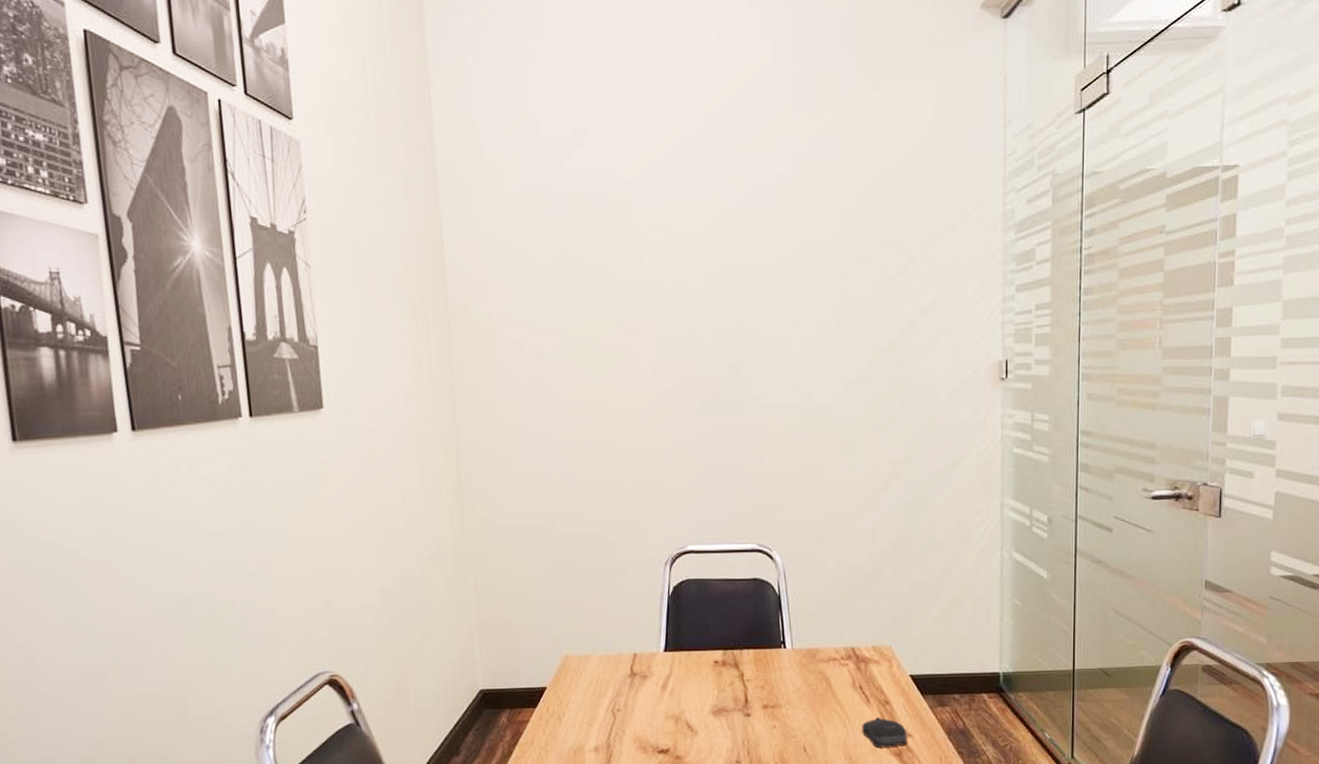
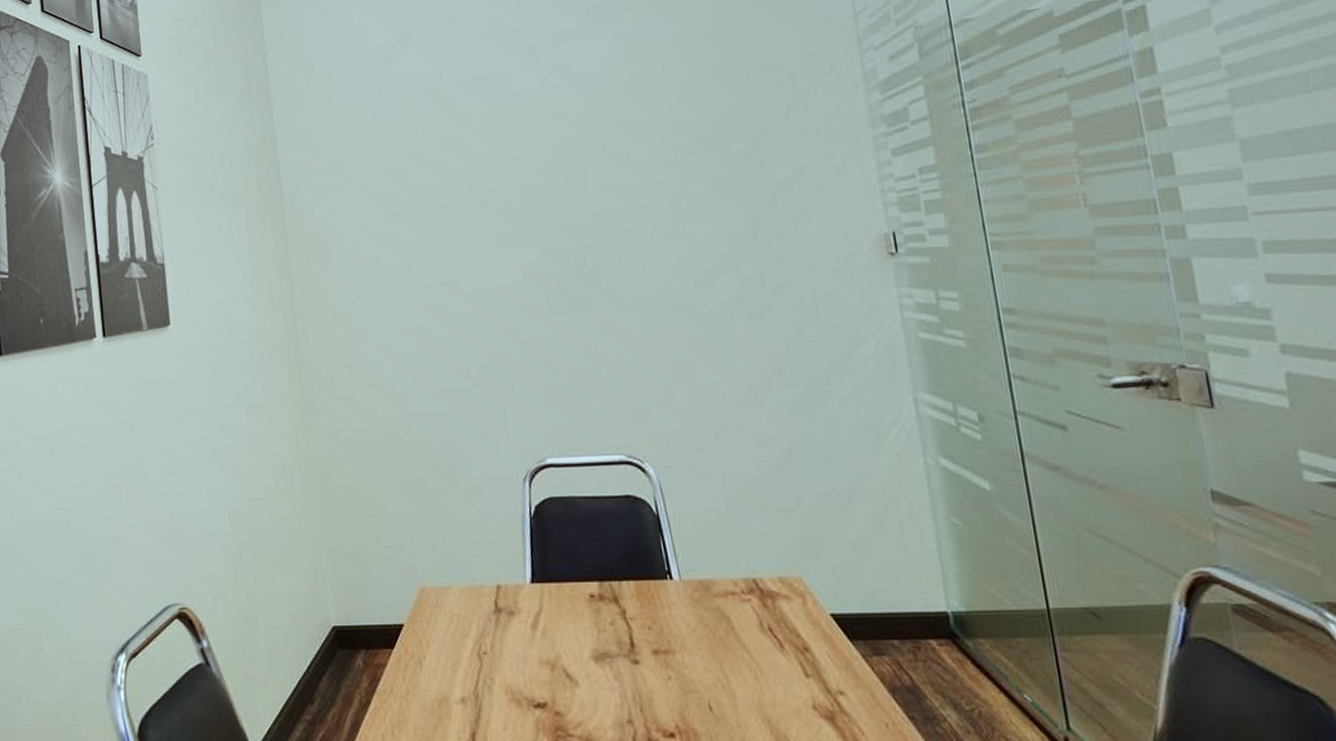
computer mouse: present [862,717,907,747] -> none [778,668,840,708]

